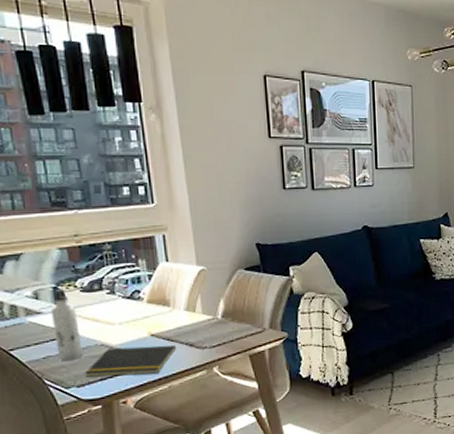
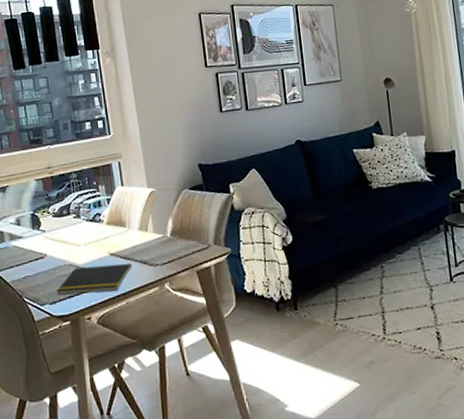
water bottle: present [50,289,83,360] -> none [29,215,55,280]

